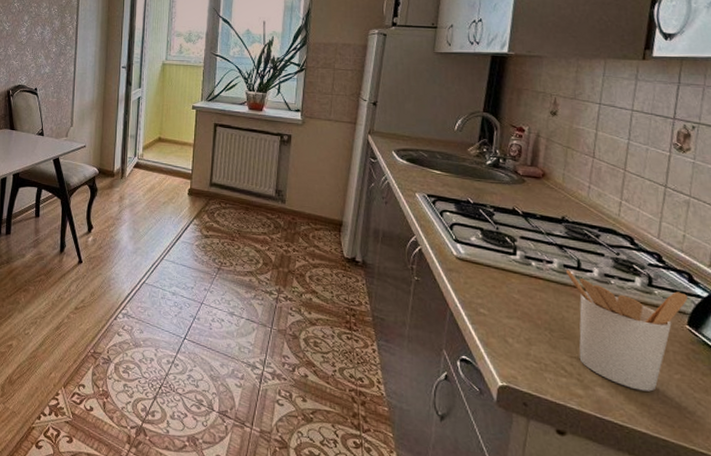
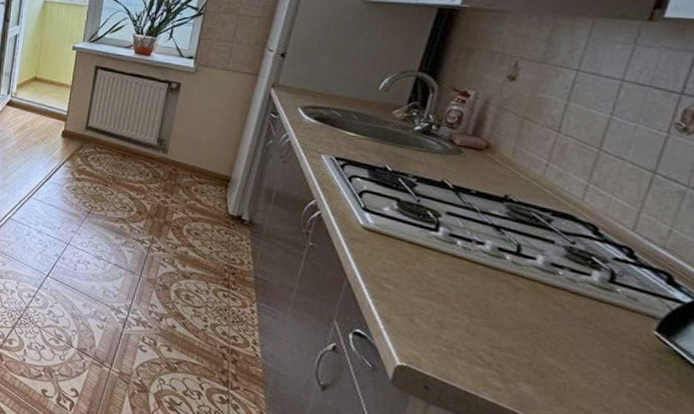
utensil holder: present [567,270,687,392] -> none [501,253,661,396]

